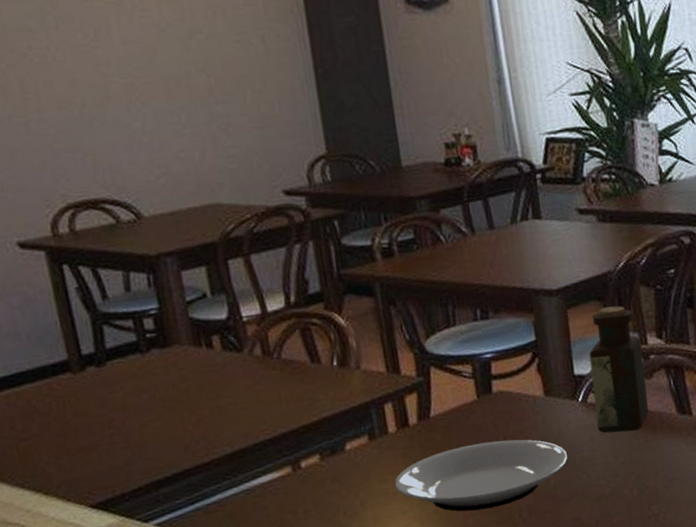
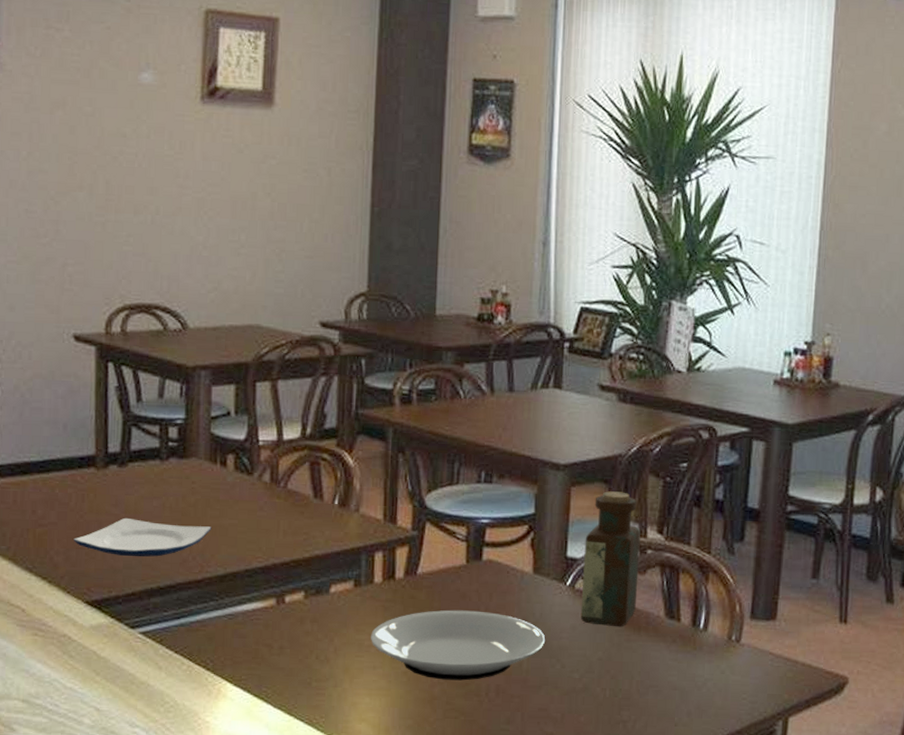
plate: none [63,409,210,455] -> present [74,517,212,557]

